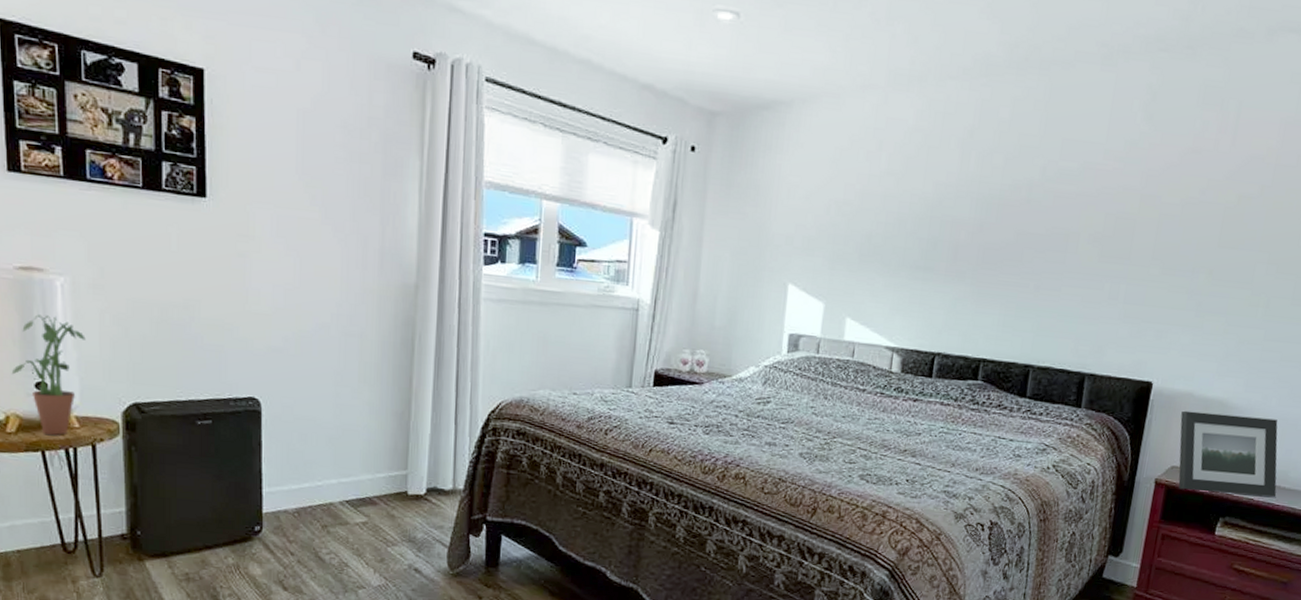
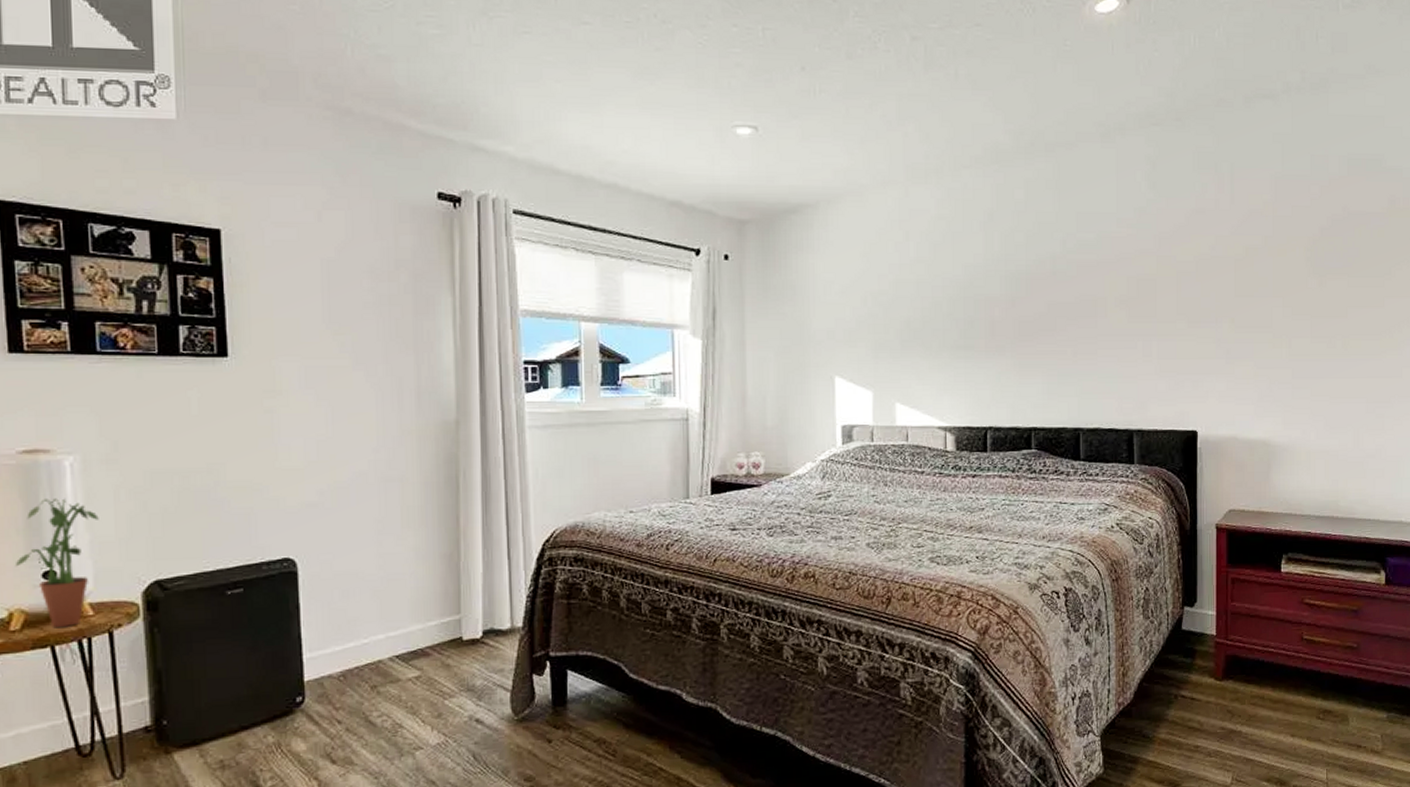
picture frame: present [1178,410,1278,497] -> none [1229,452,1332,532]

